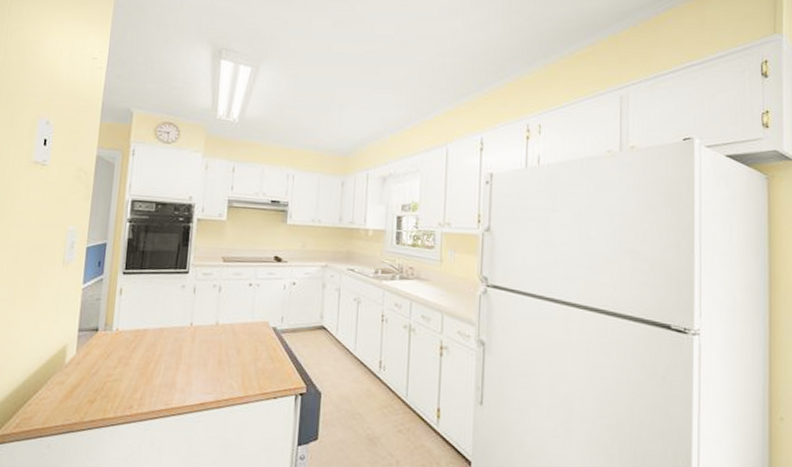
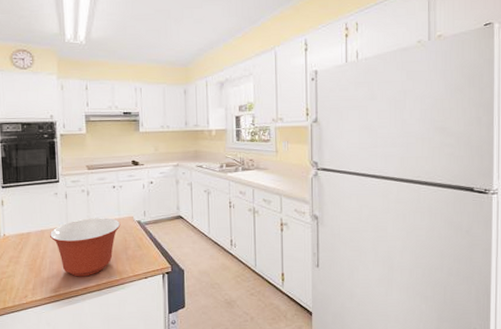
mixing bowl: none [169,318,253,390] -> present [50,217,121,277]

